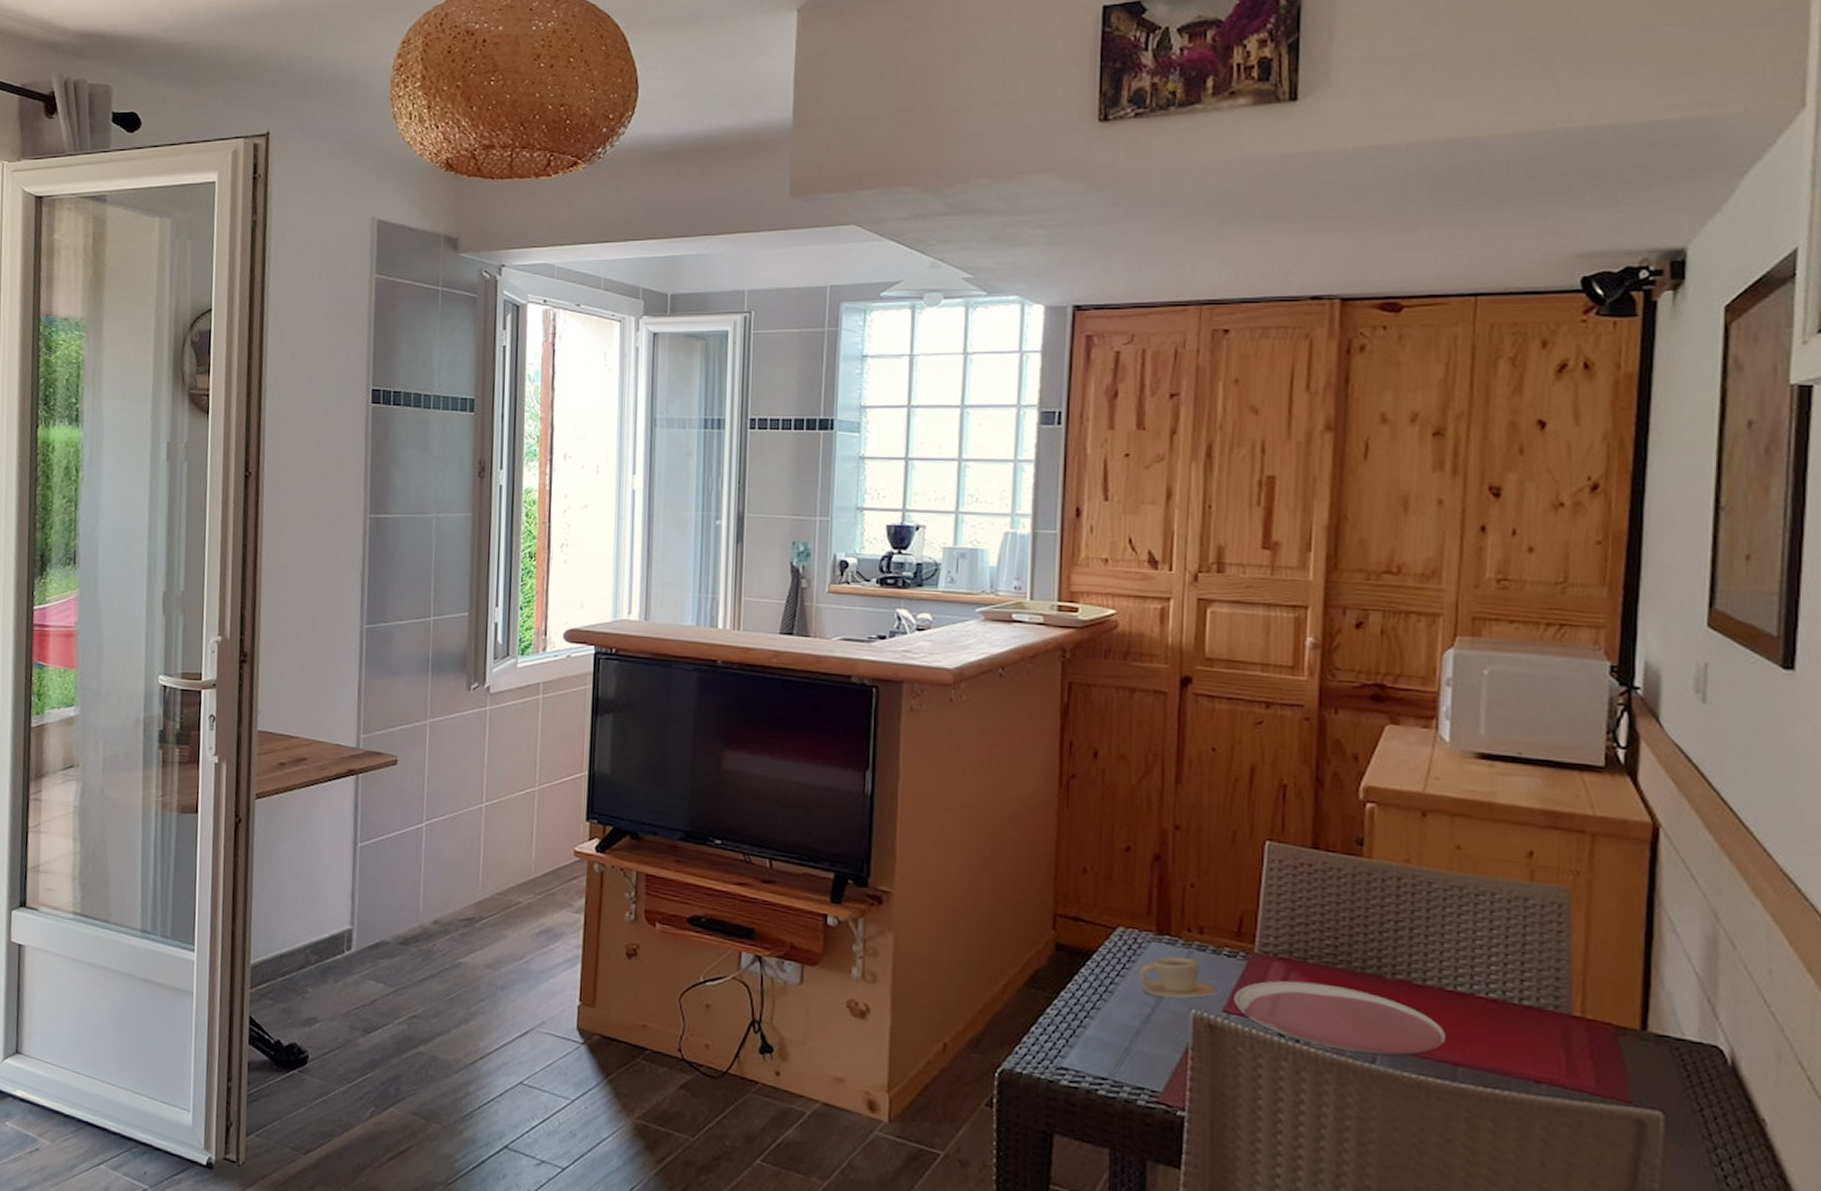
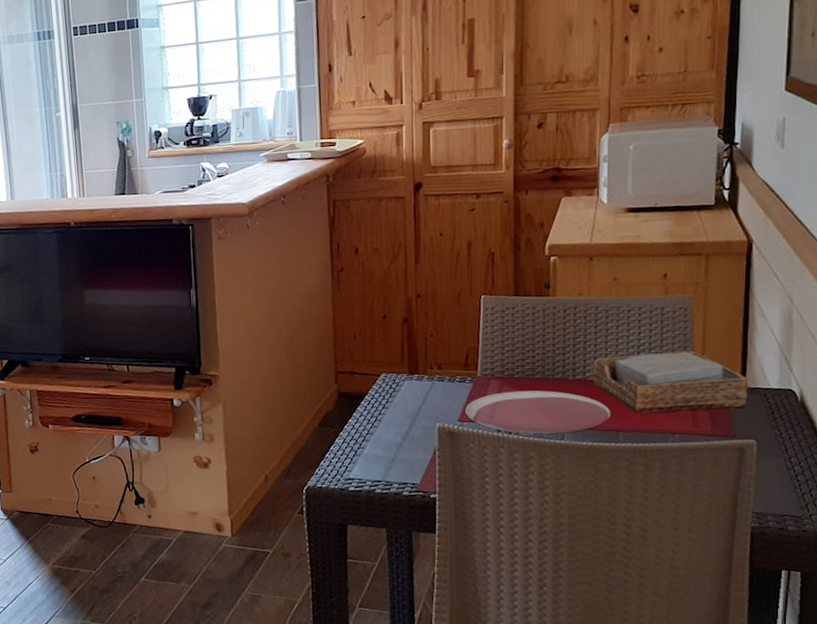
cup: present [1139,957,1218,999] -> none [399,388,454,418]
napkin holder: none [1420,955,1651,1062] -> present [592,351,748,415]

